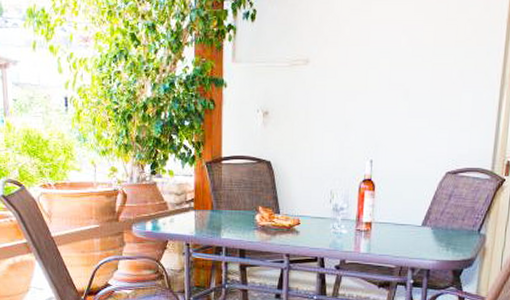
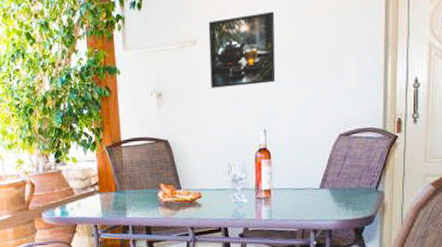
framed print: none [320,37,392,112] -> present [208,11,276,88]

